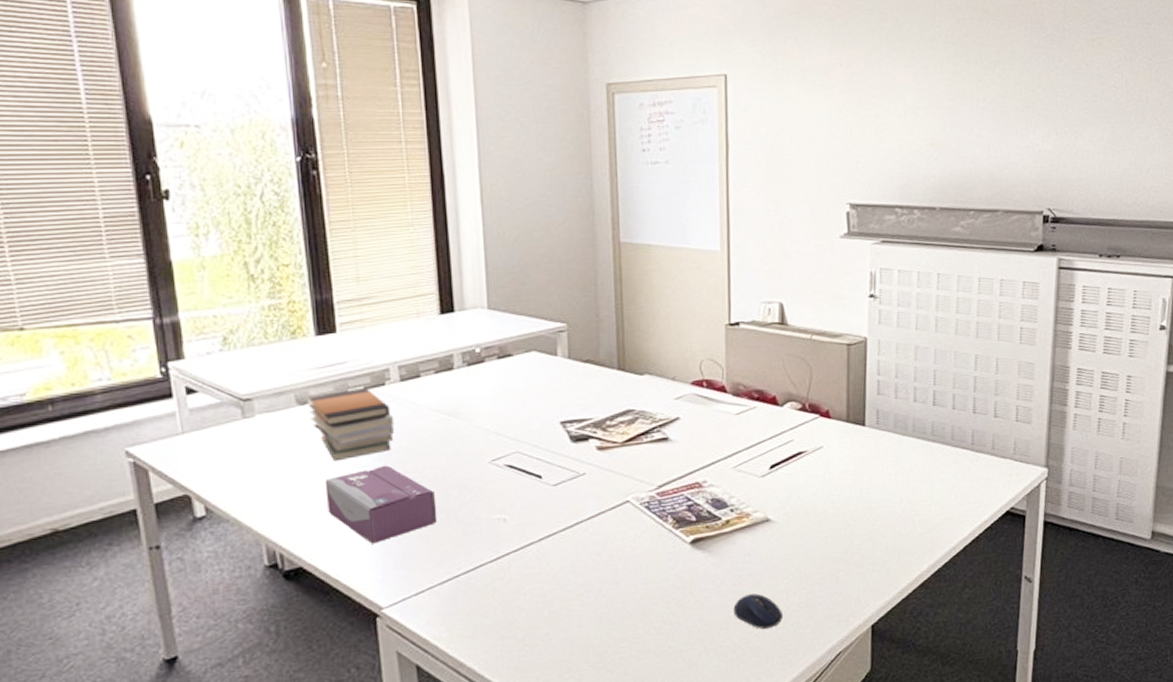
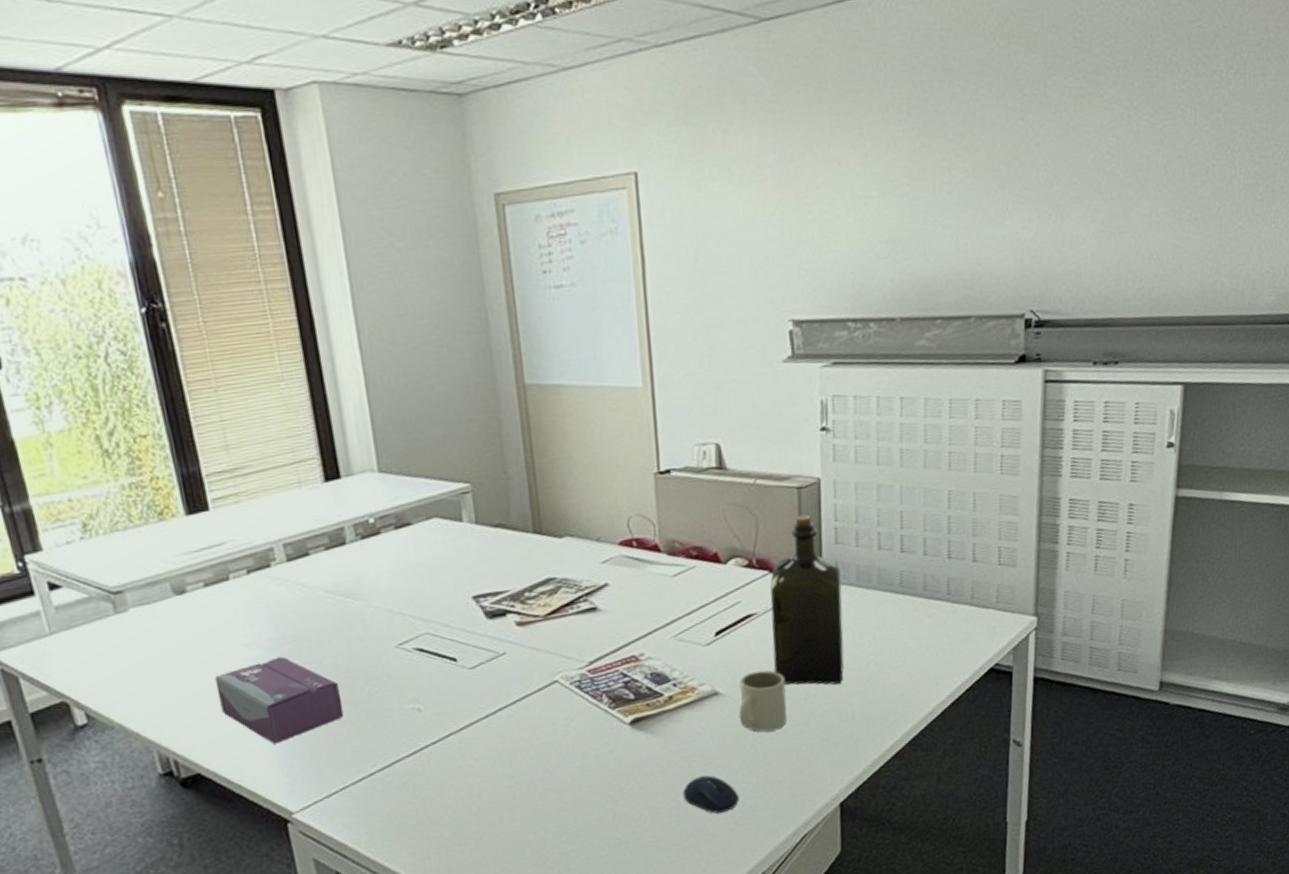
book stack: present [308,387,395,462] -> none [185,570,287,656]
mug: none [786,502,829,558] -> present [738,670,787,733]
liquor: none [819,368,882,518] -> present [770,514,845,685]

